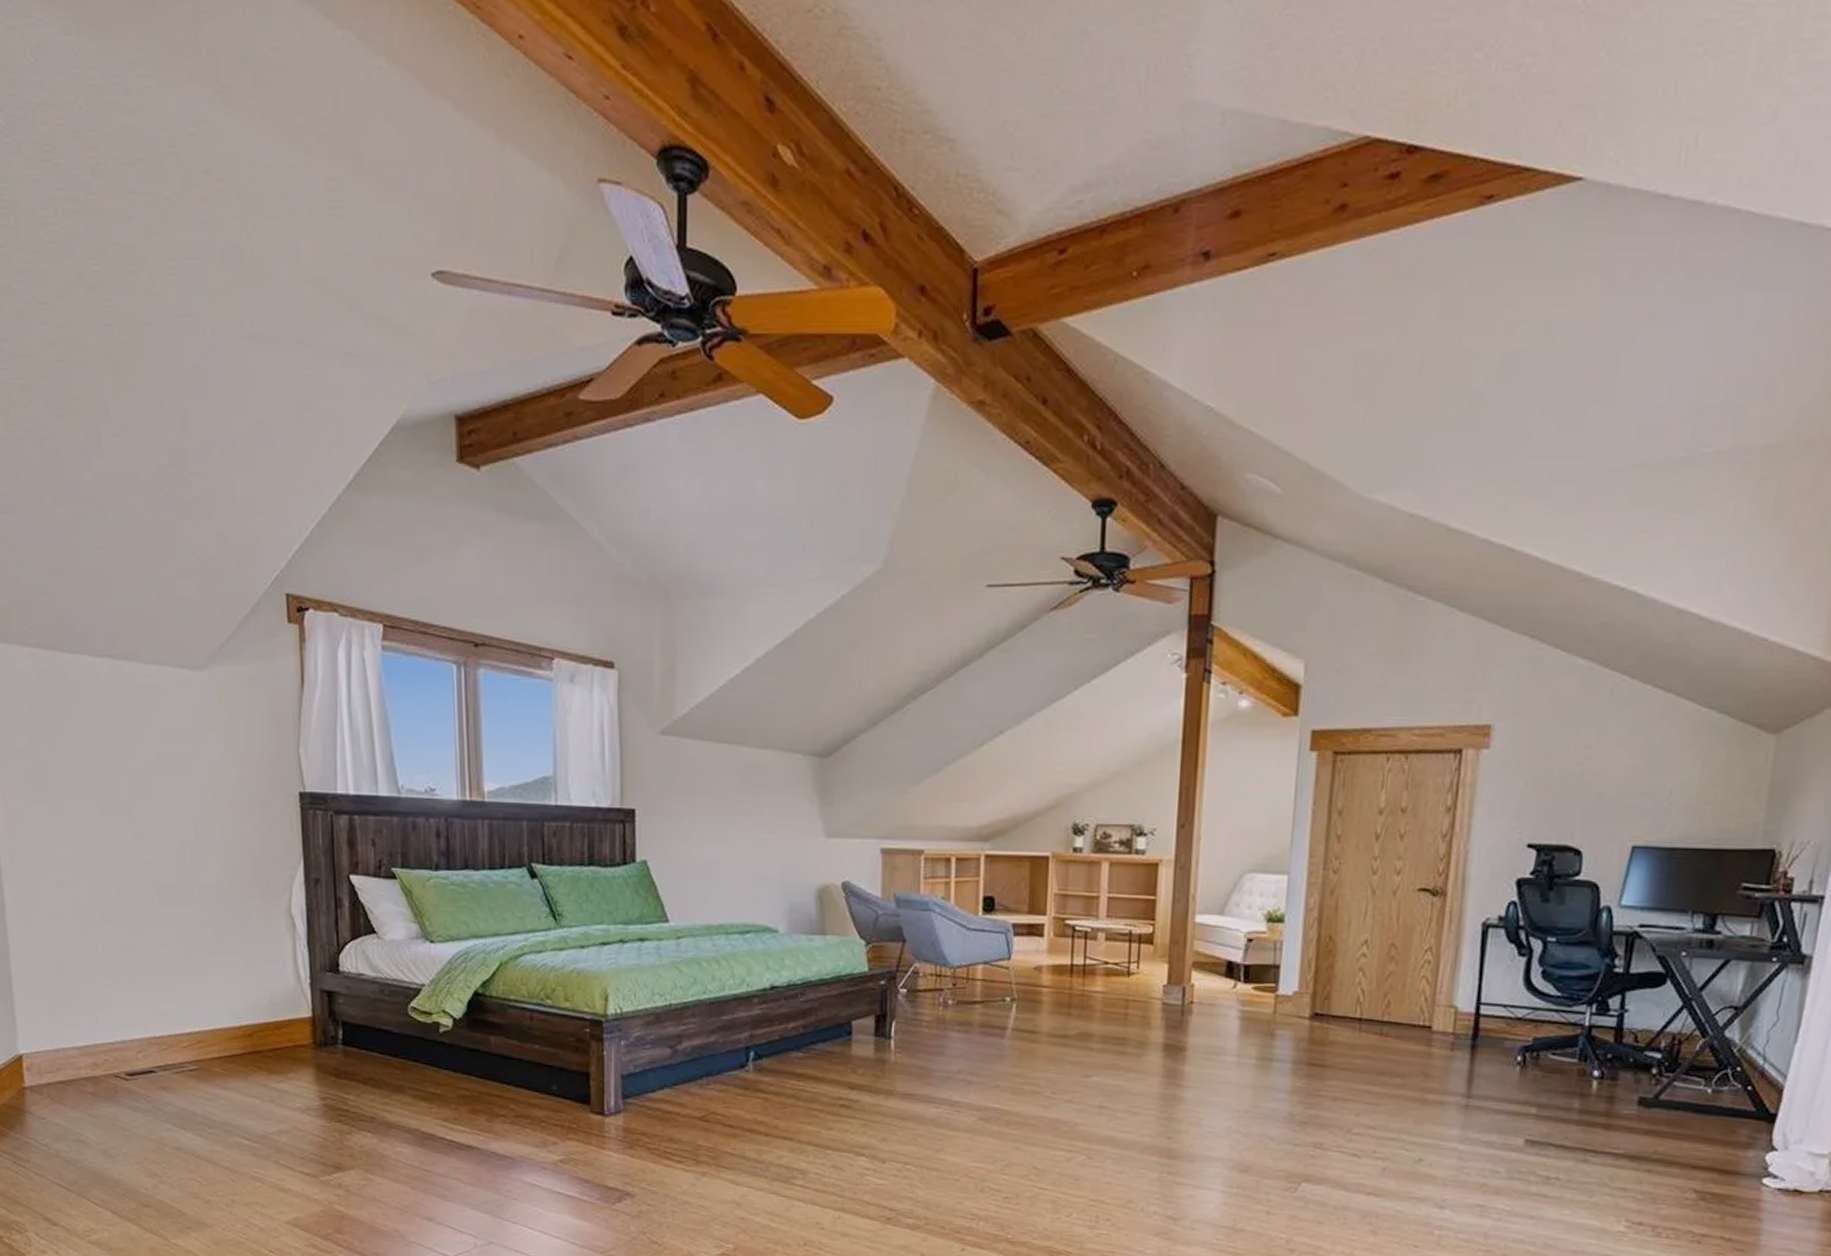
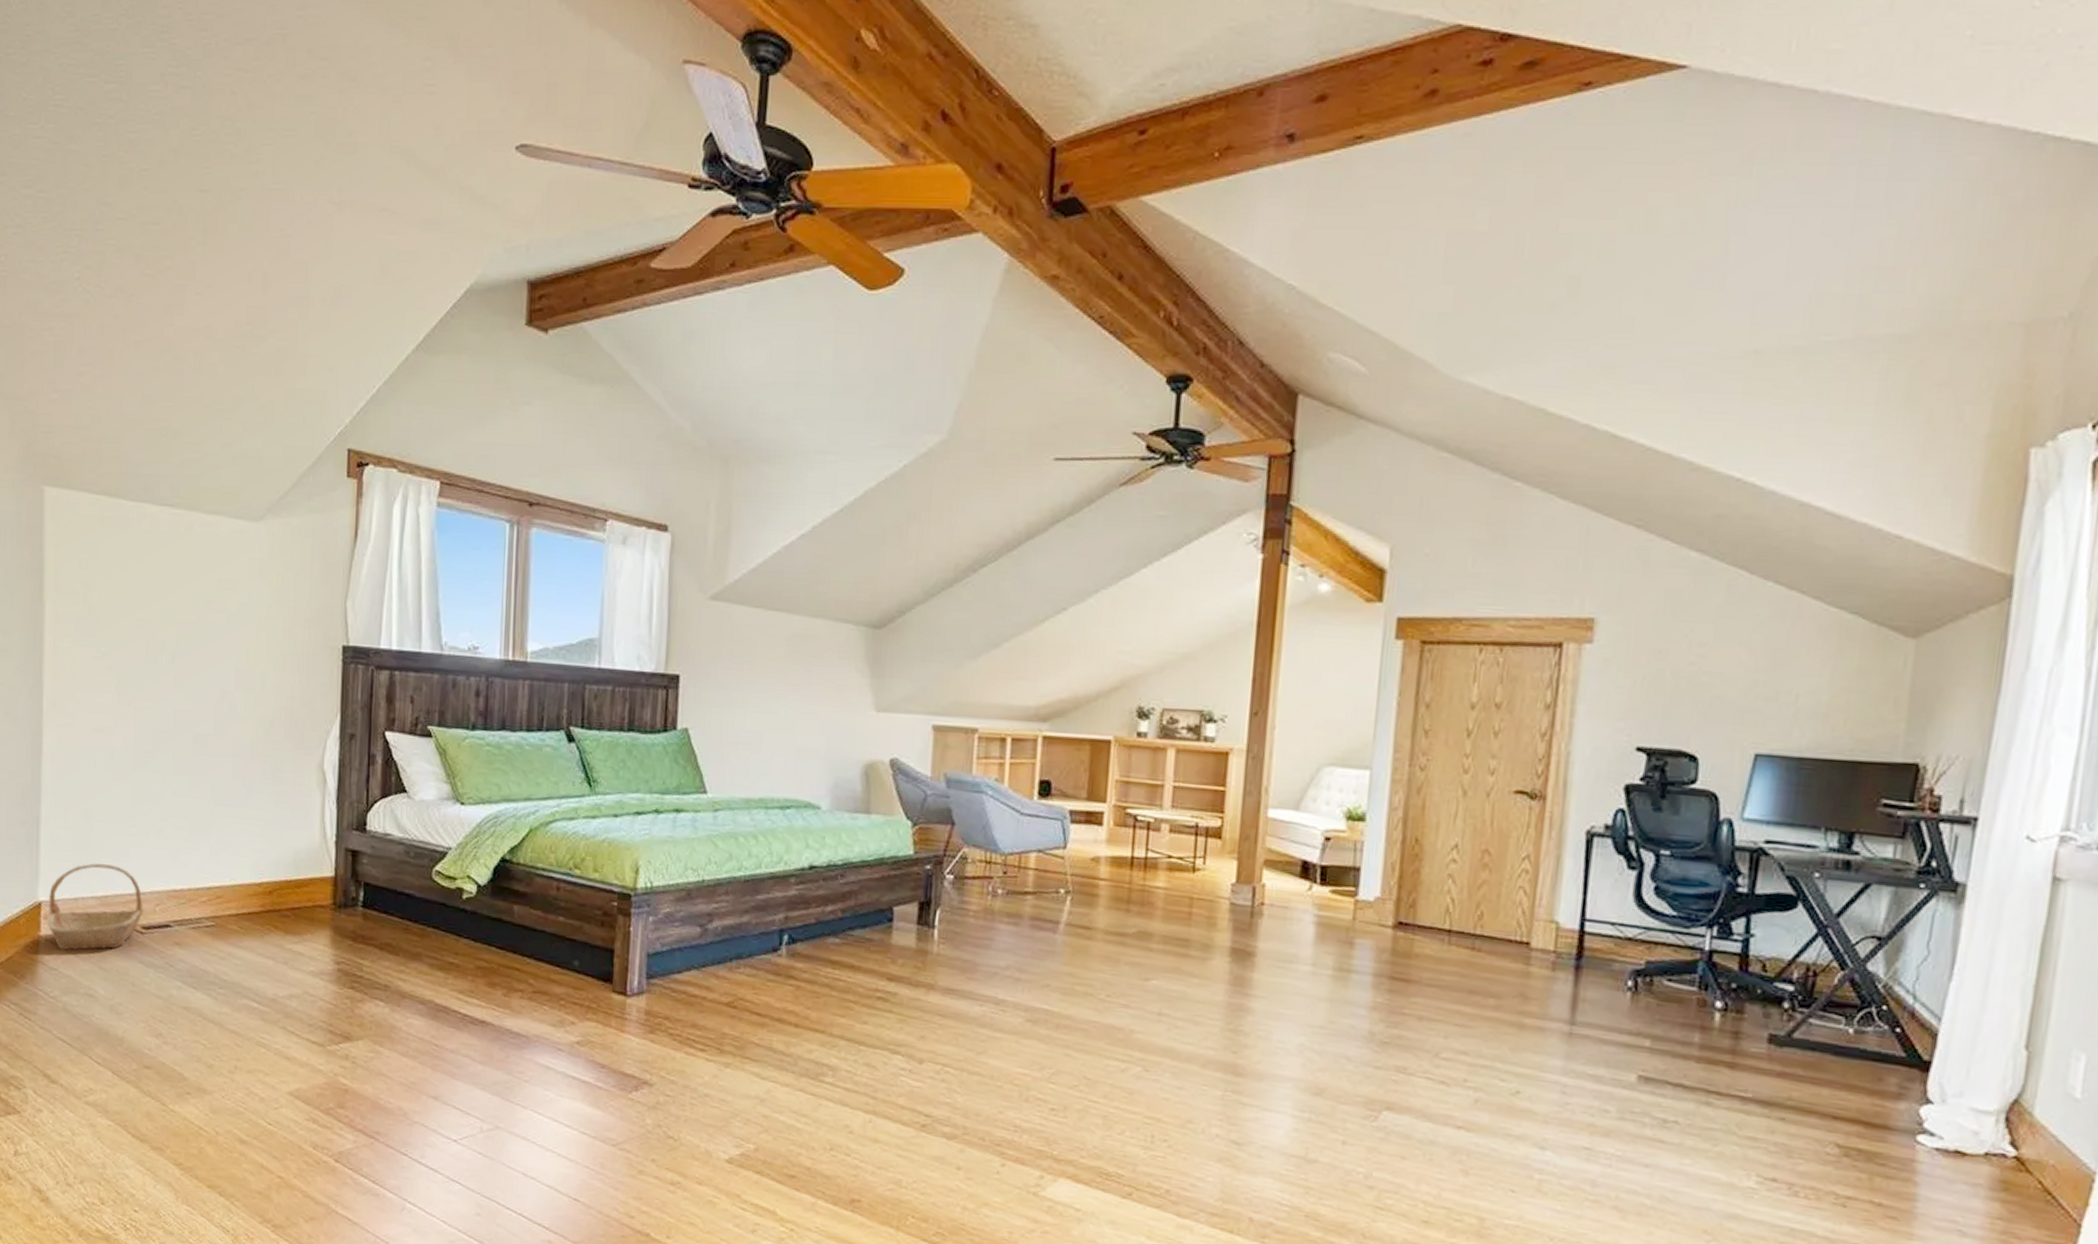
basket: none [29,1015,128,1100] -> present [47,863,145,951]

